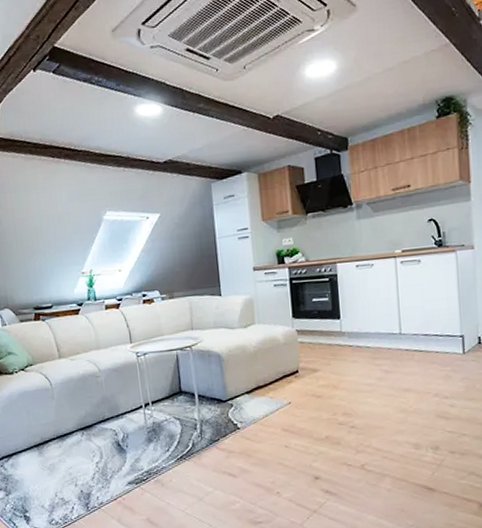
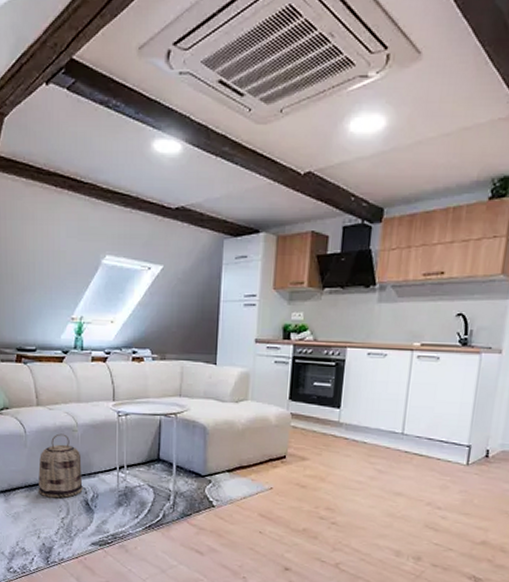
basket: none [67,381,113,445] -> present [38,433,83,499]

